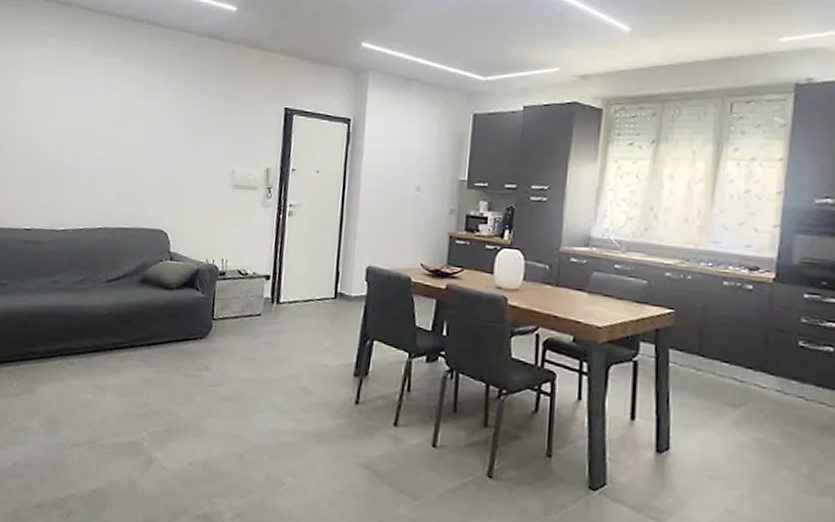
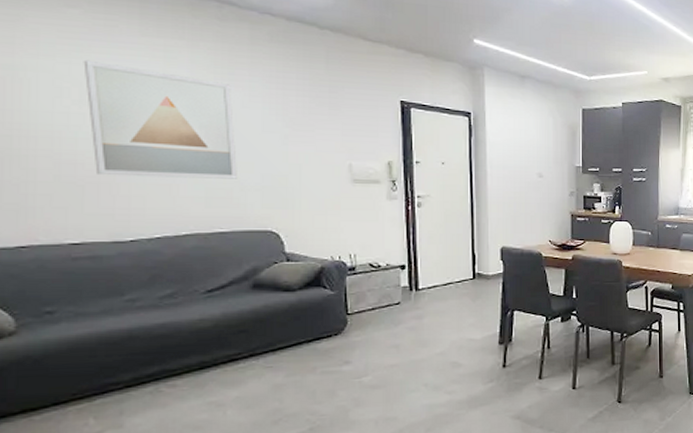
wall art: none [49,78,149,180] -> present [83,59,237,179]

